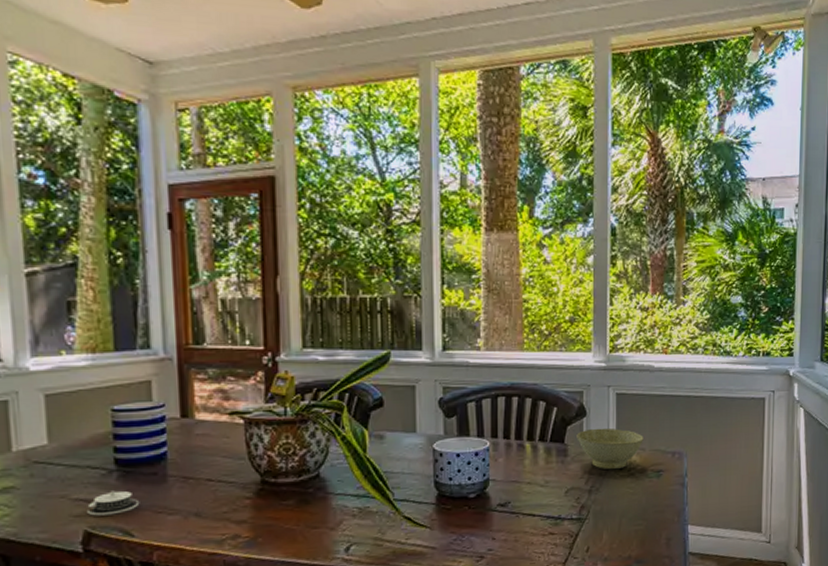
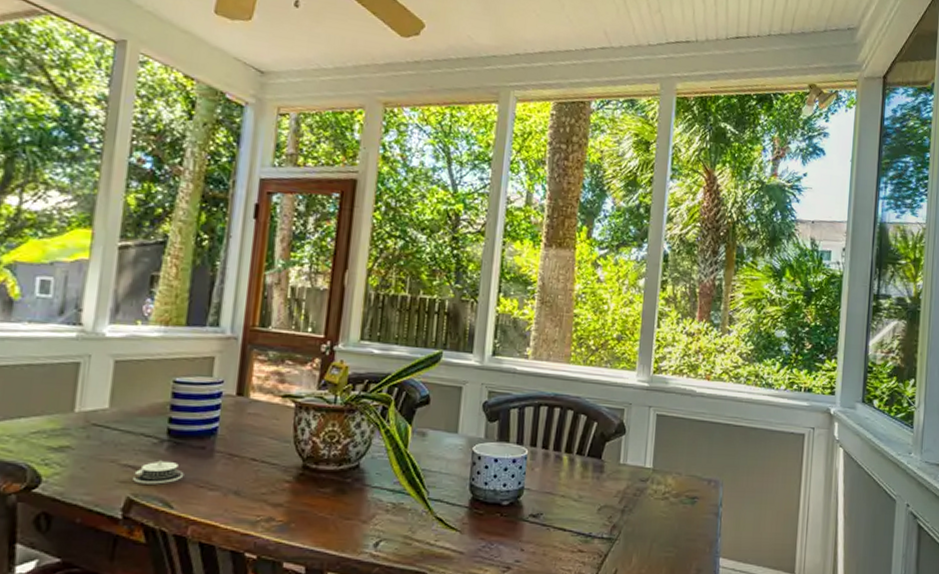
bowl: present [576,428,643,470] -> none [614,447,681,492]

